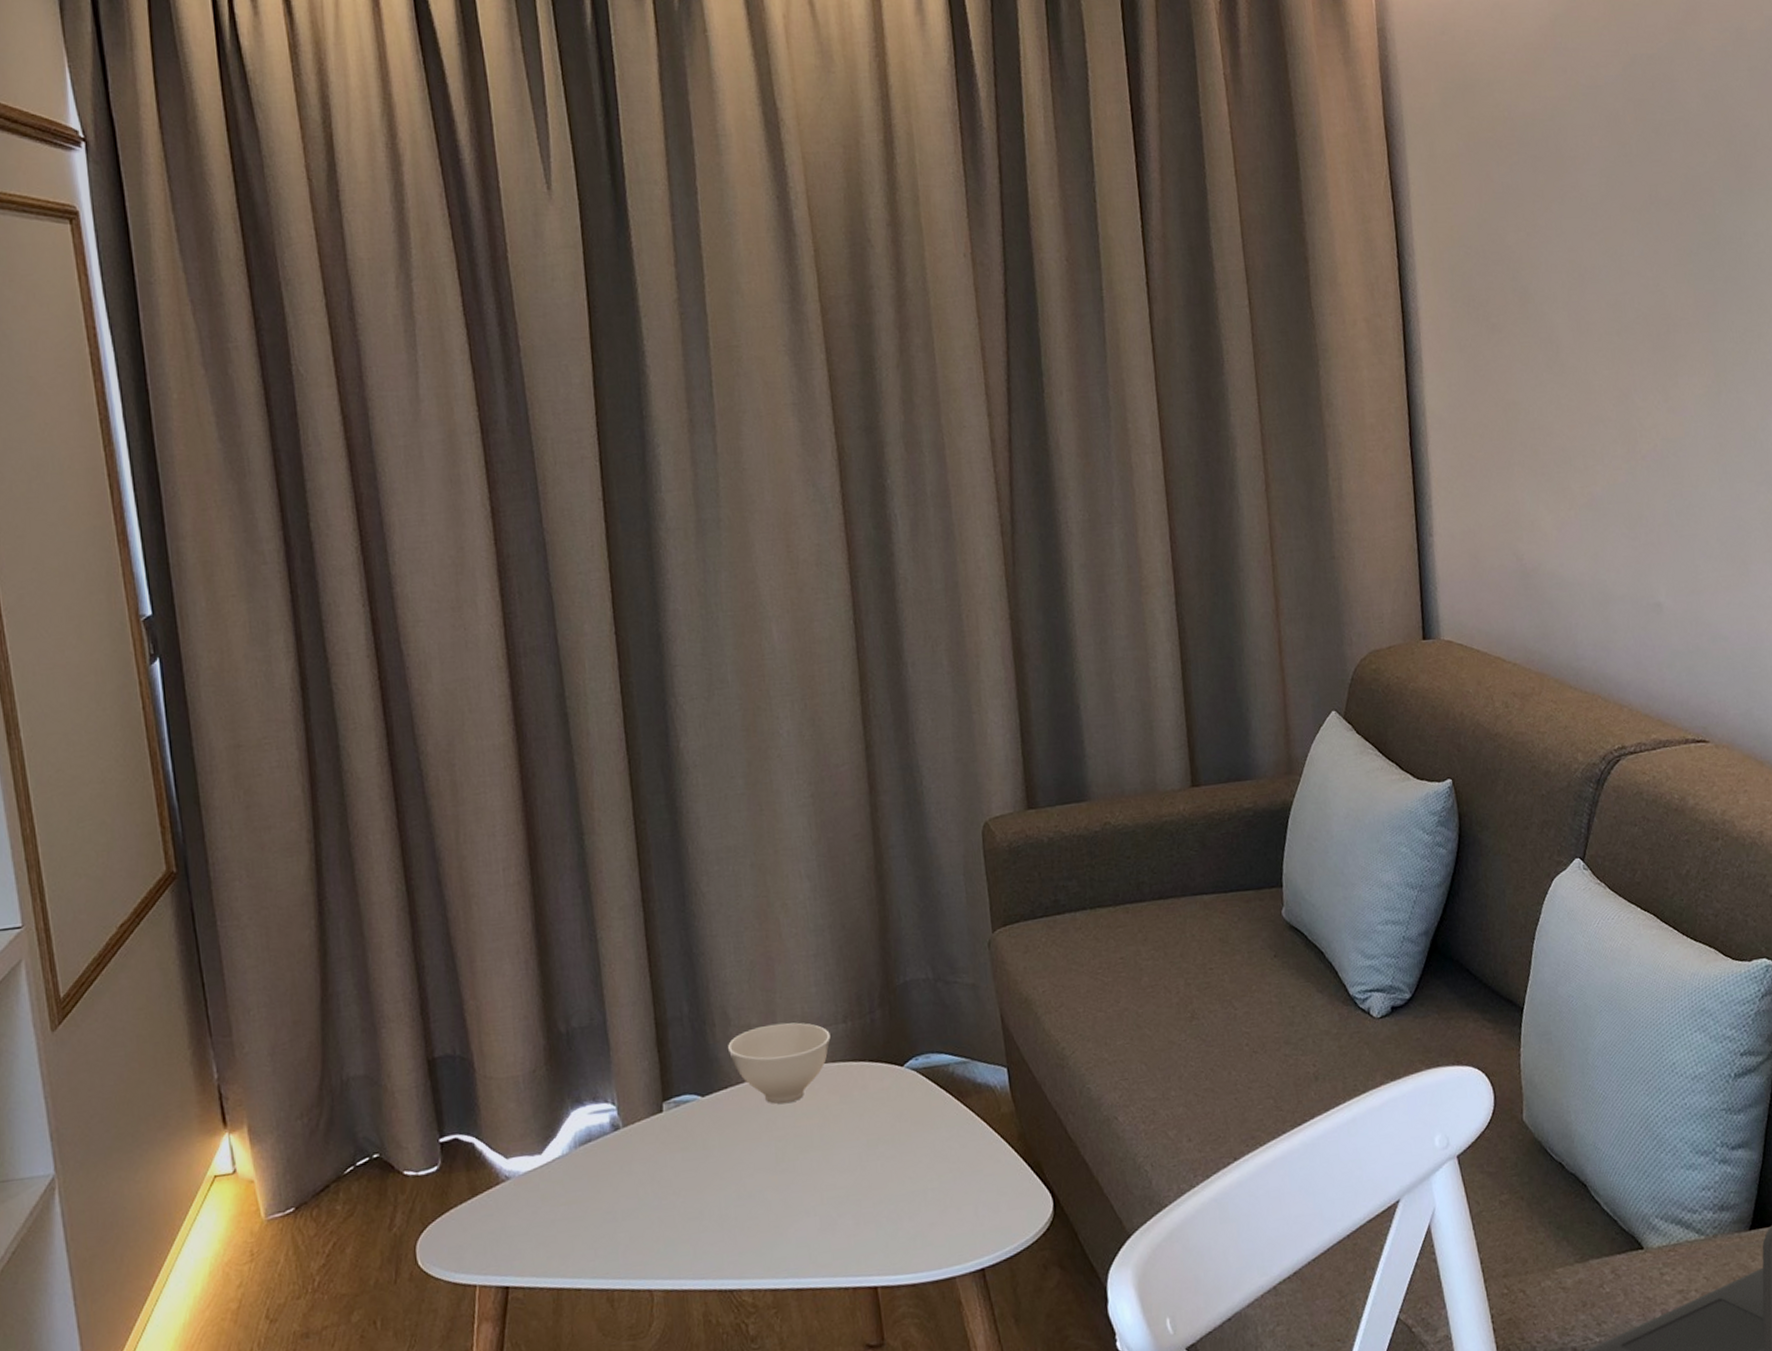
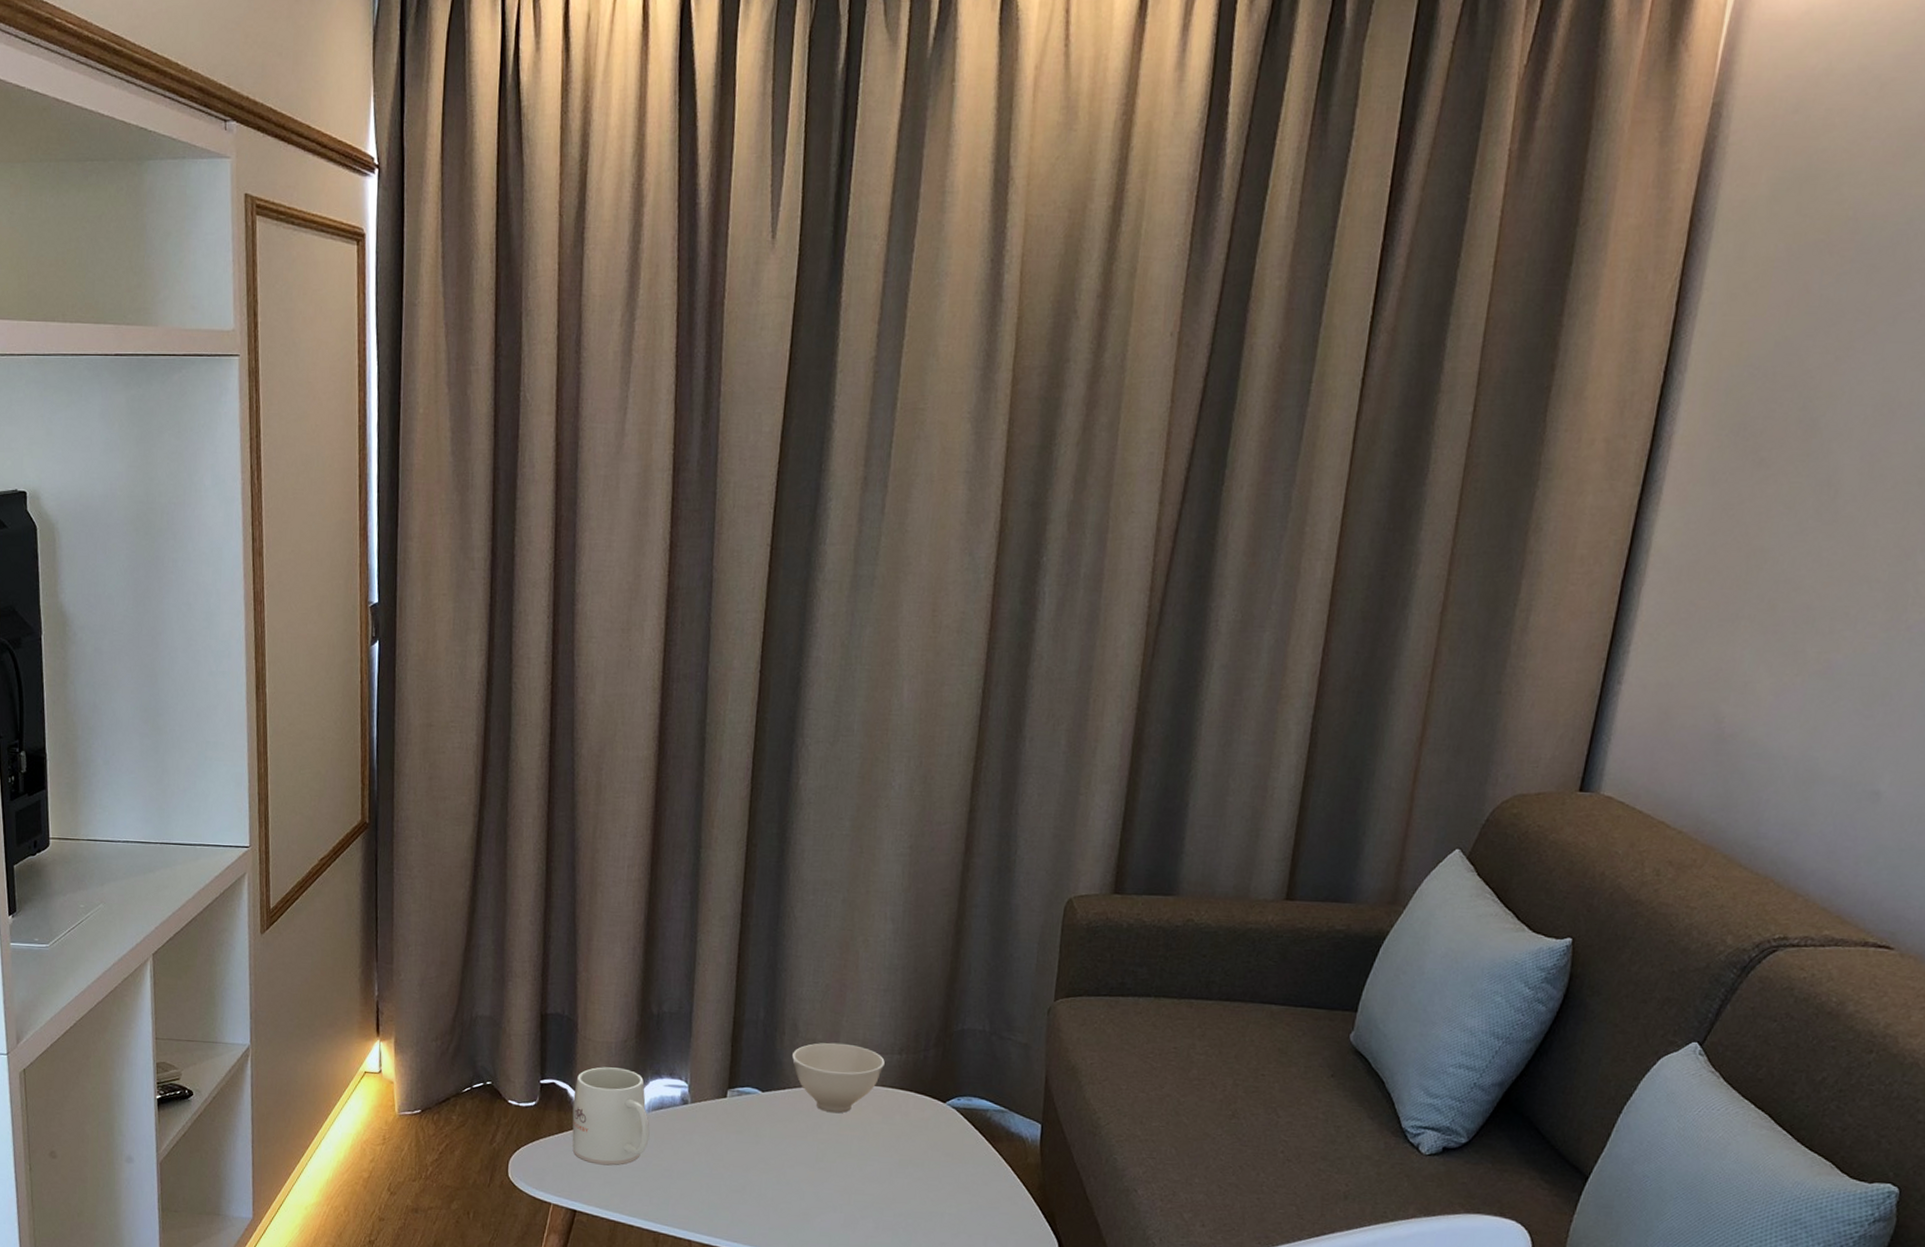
mug: none [482,1103,582,1226] -> present [572,1067,650,1166]

